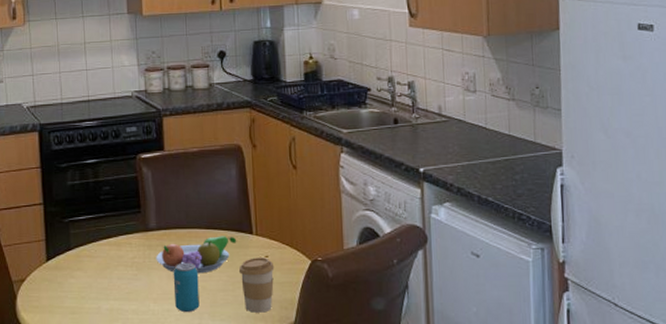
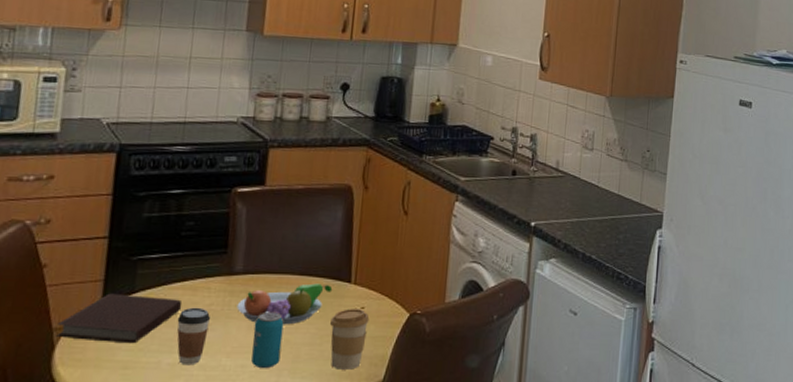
notebook: none [16,251,111,293] -> present [56,293,183,344]
coffee cup: none [108,260,136,310] -> present [177,307,211,366]

